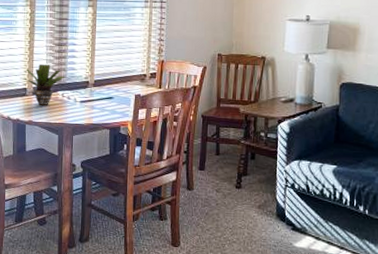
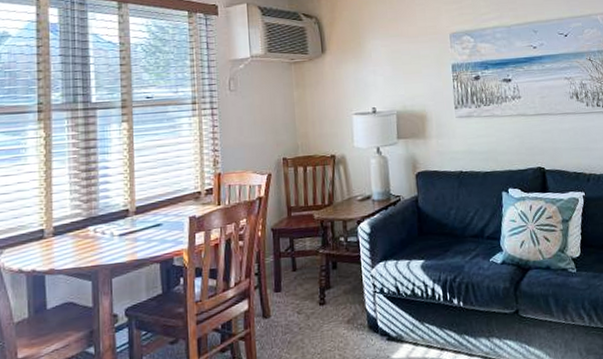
potted plant: present [19,64,65,105] -> none [33,195,97,248]

